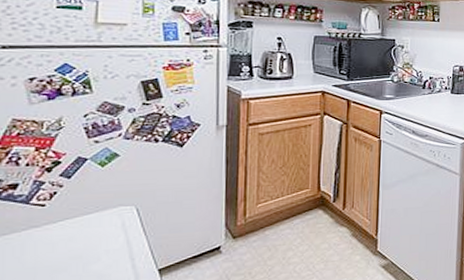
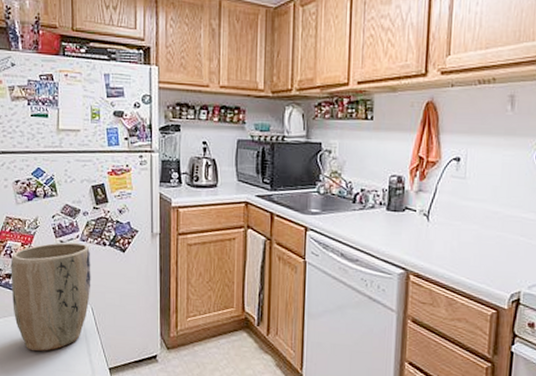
plant pot: none [16,141,138,268] -> present [10,242,91,351]

